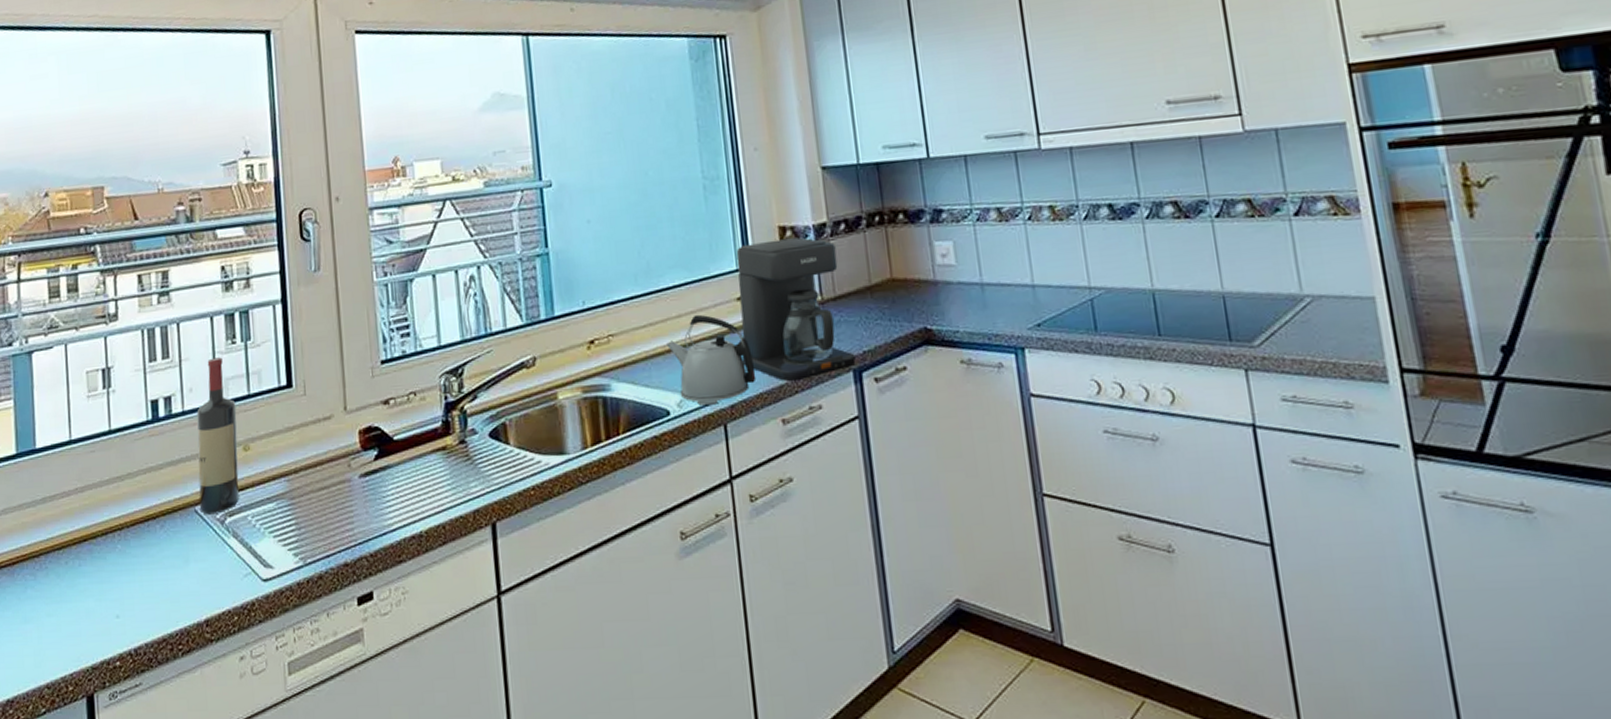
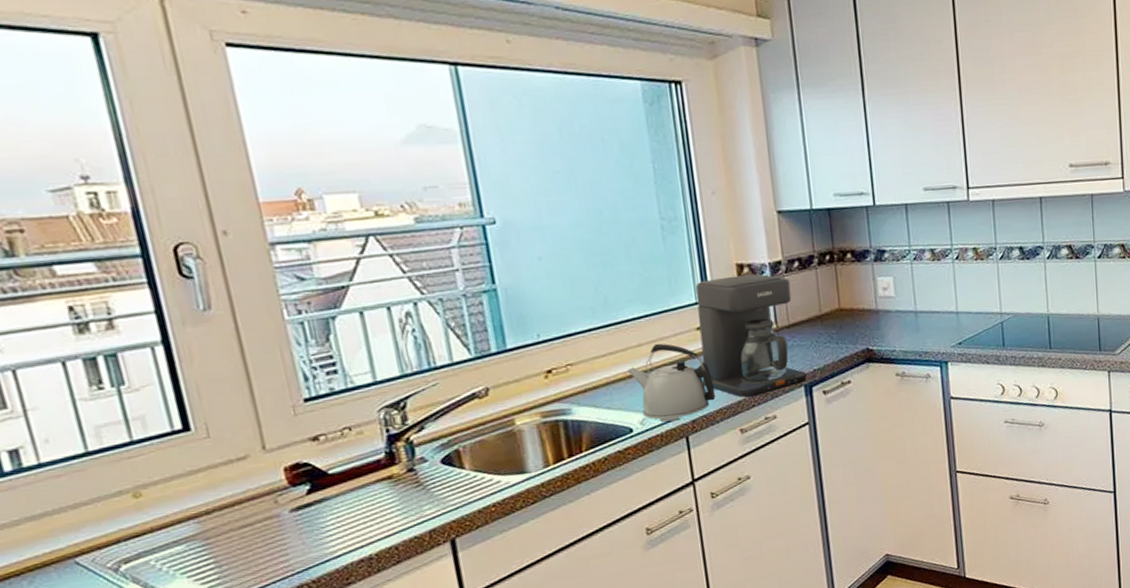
wine bottle: present [197,357,239,515] -> none [59,404,136,565]

